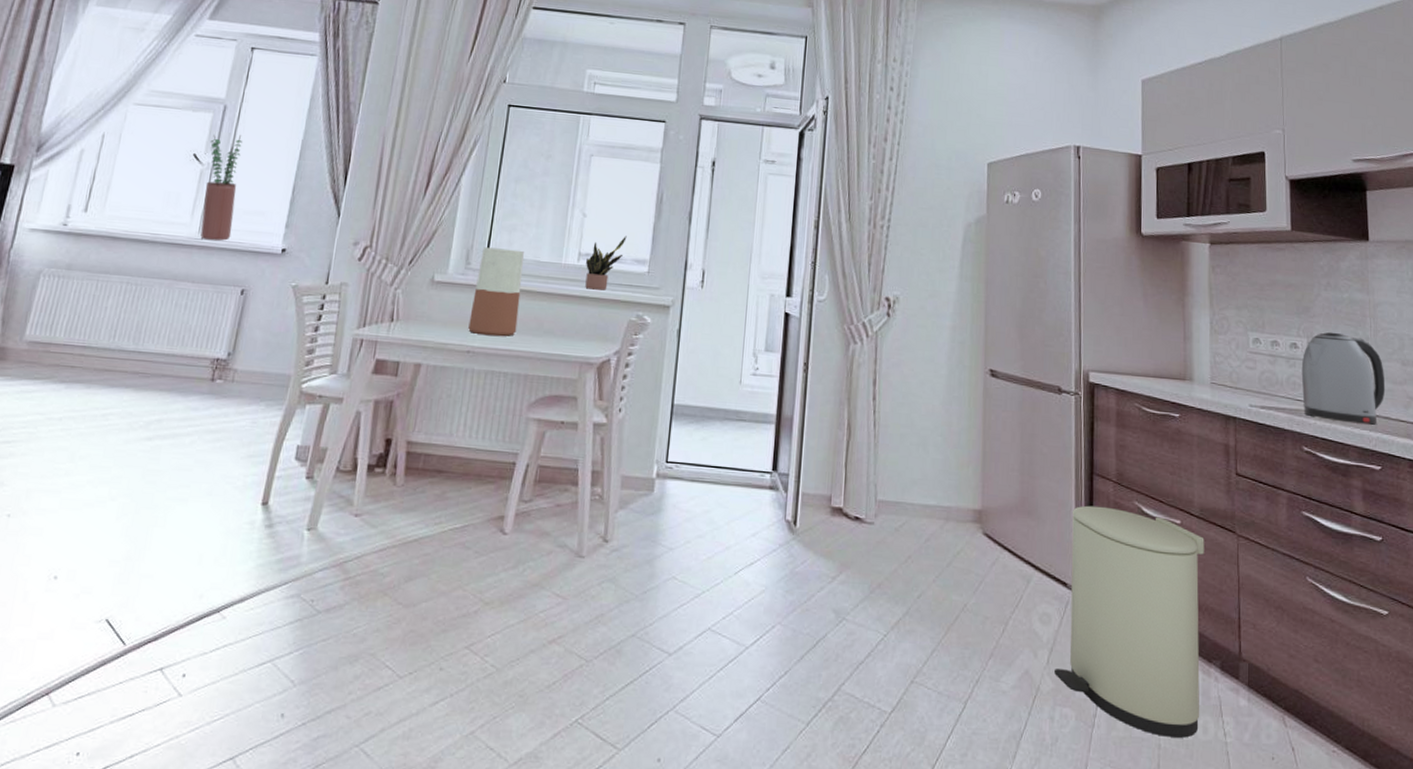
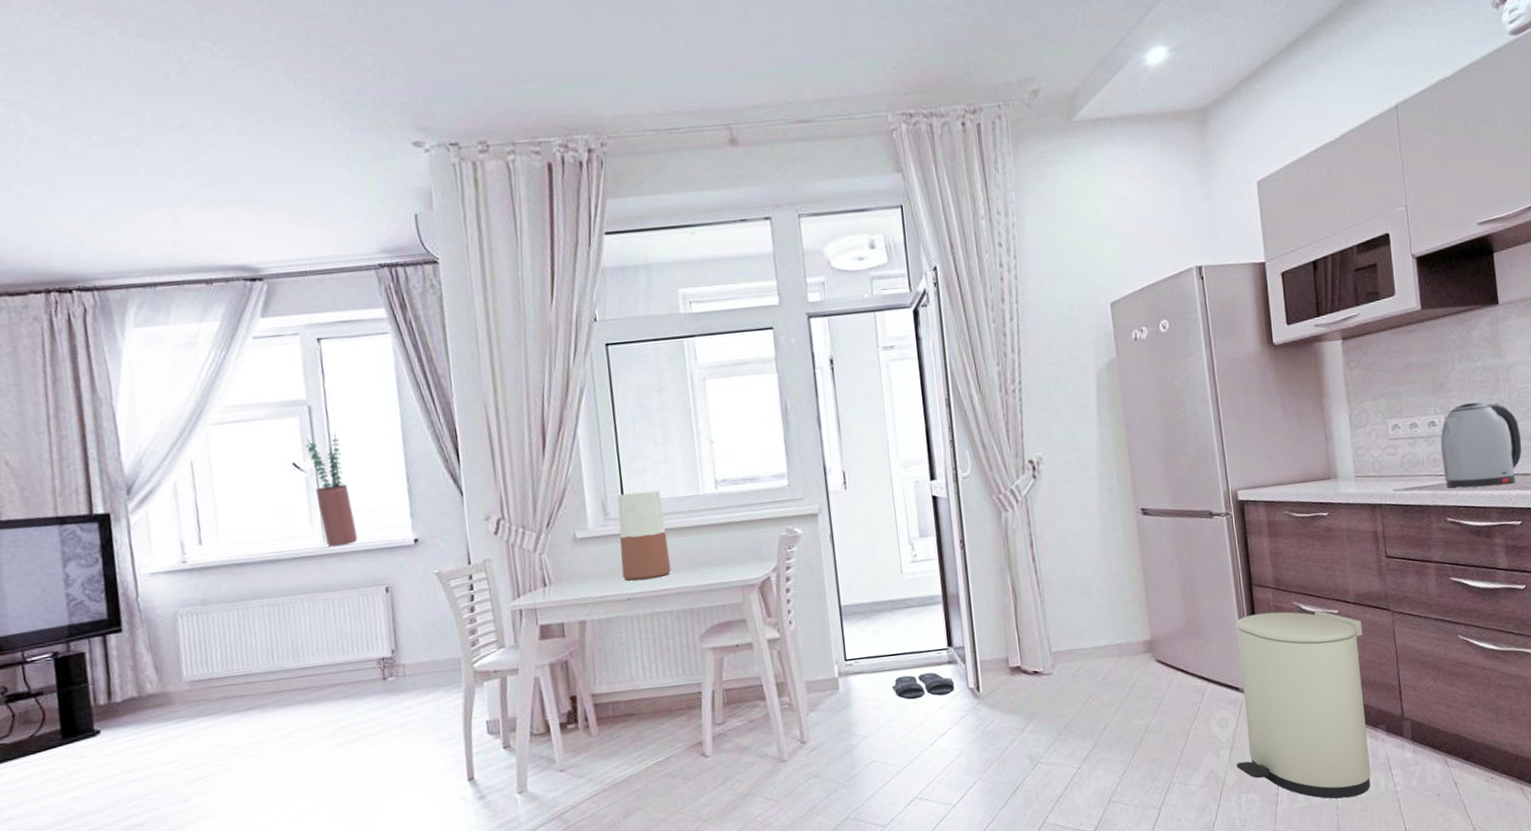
potted plant: present [585,236,627,291] -> none [724,454,760,515]
slippers: none [707,491,772,522] -> present [891,672,955,699]

